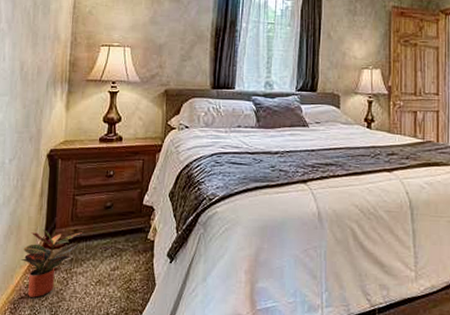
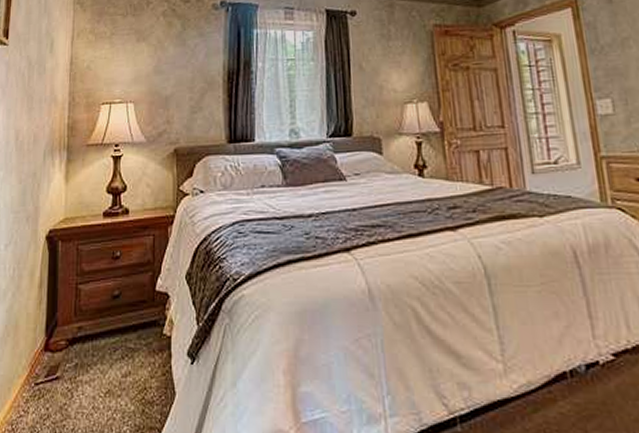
potted plant: present [21,229,82,298] -> none [19,328,87,417]

